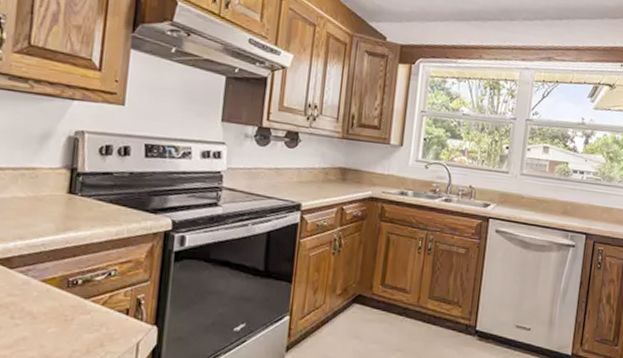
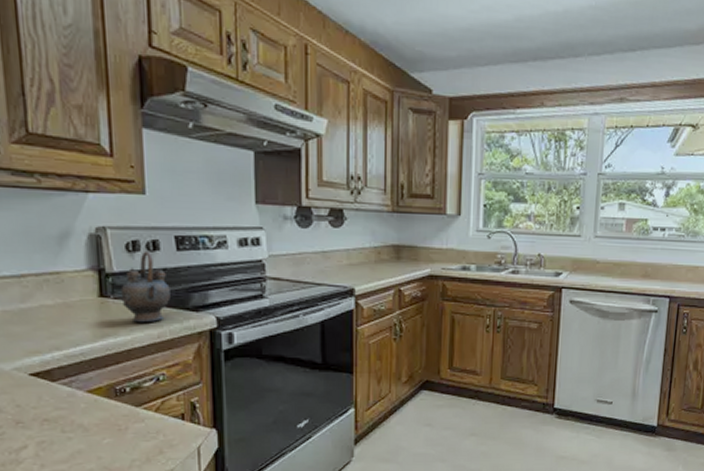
teapot: none [87,155,134,221] -> present [121,251,171,323]

